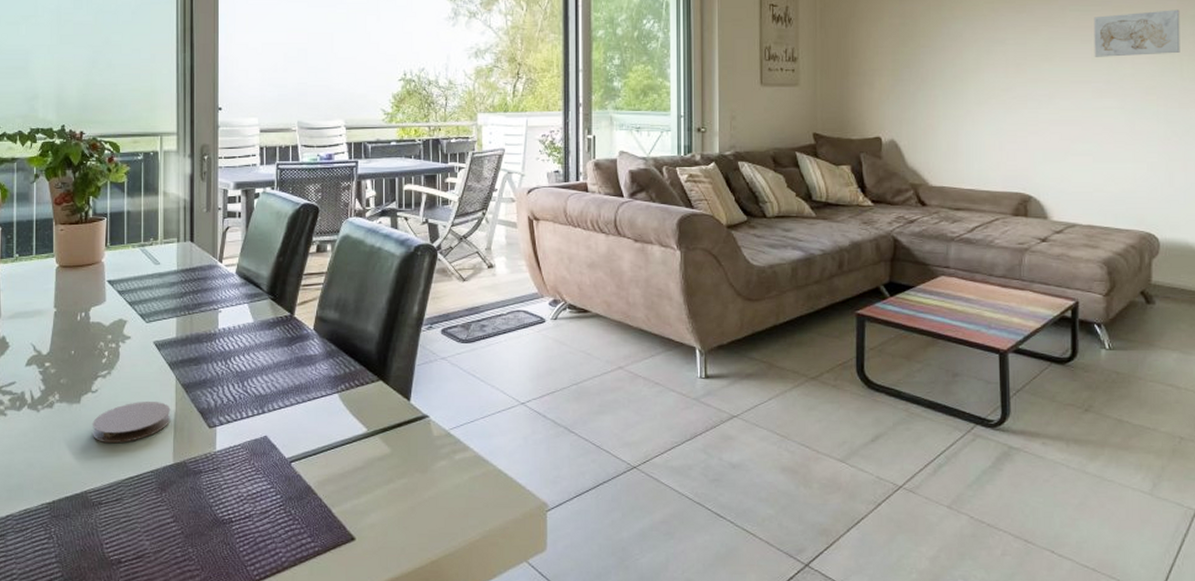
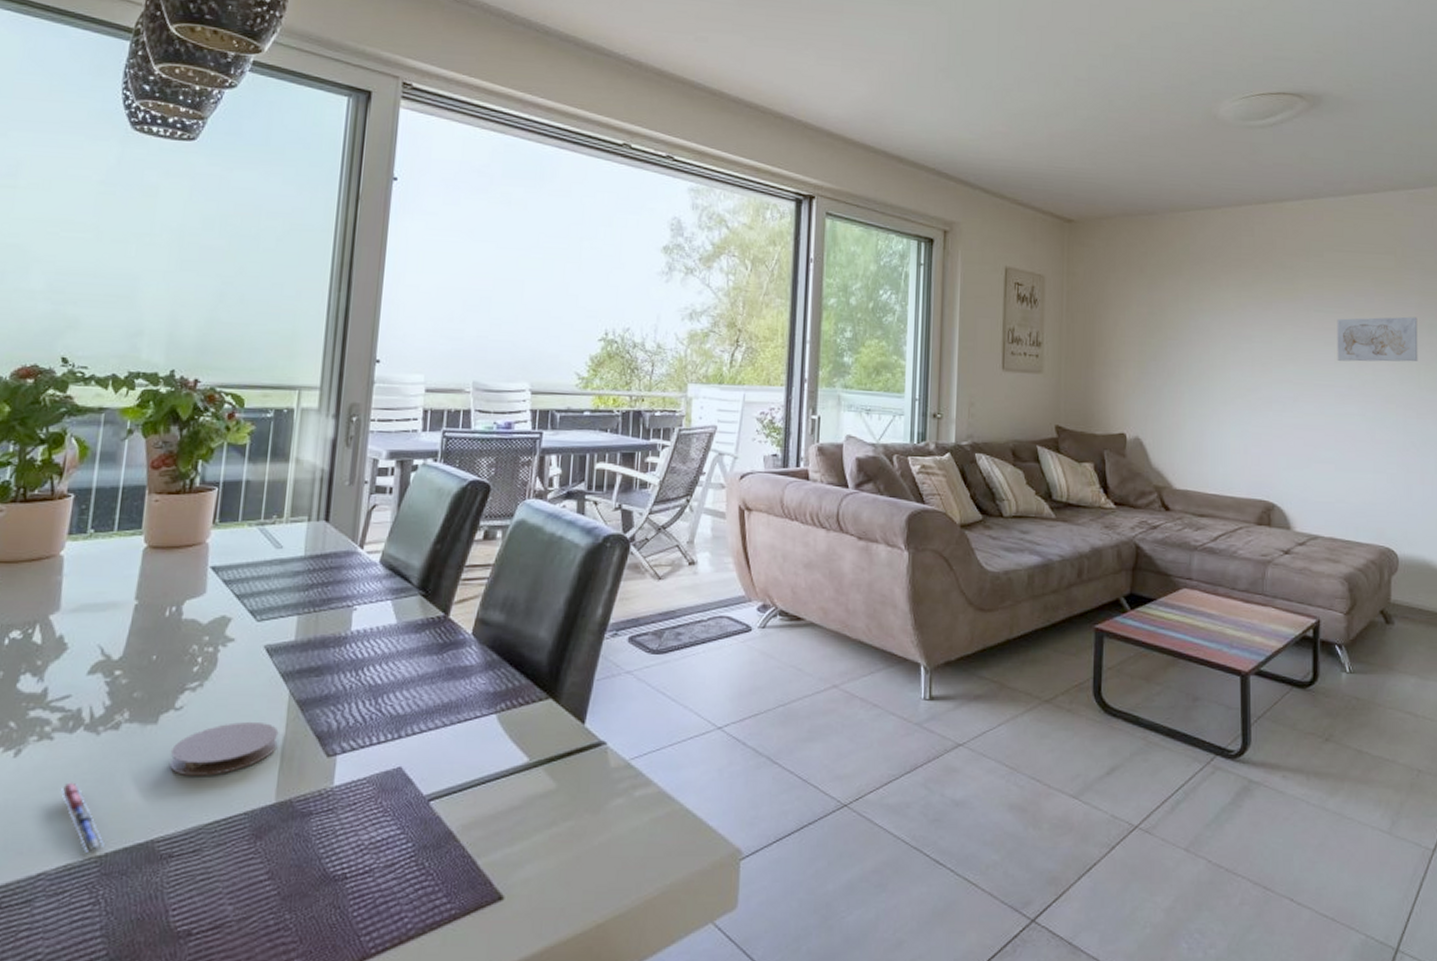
pen: none [15,447,51,500] -> present [60,782,105,852]

